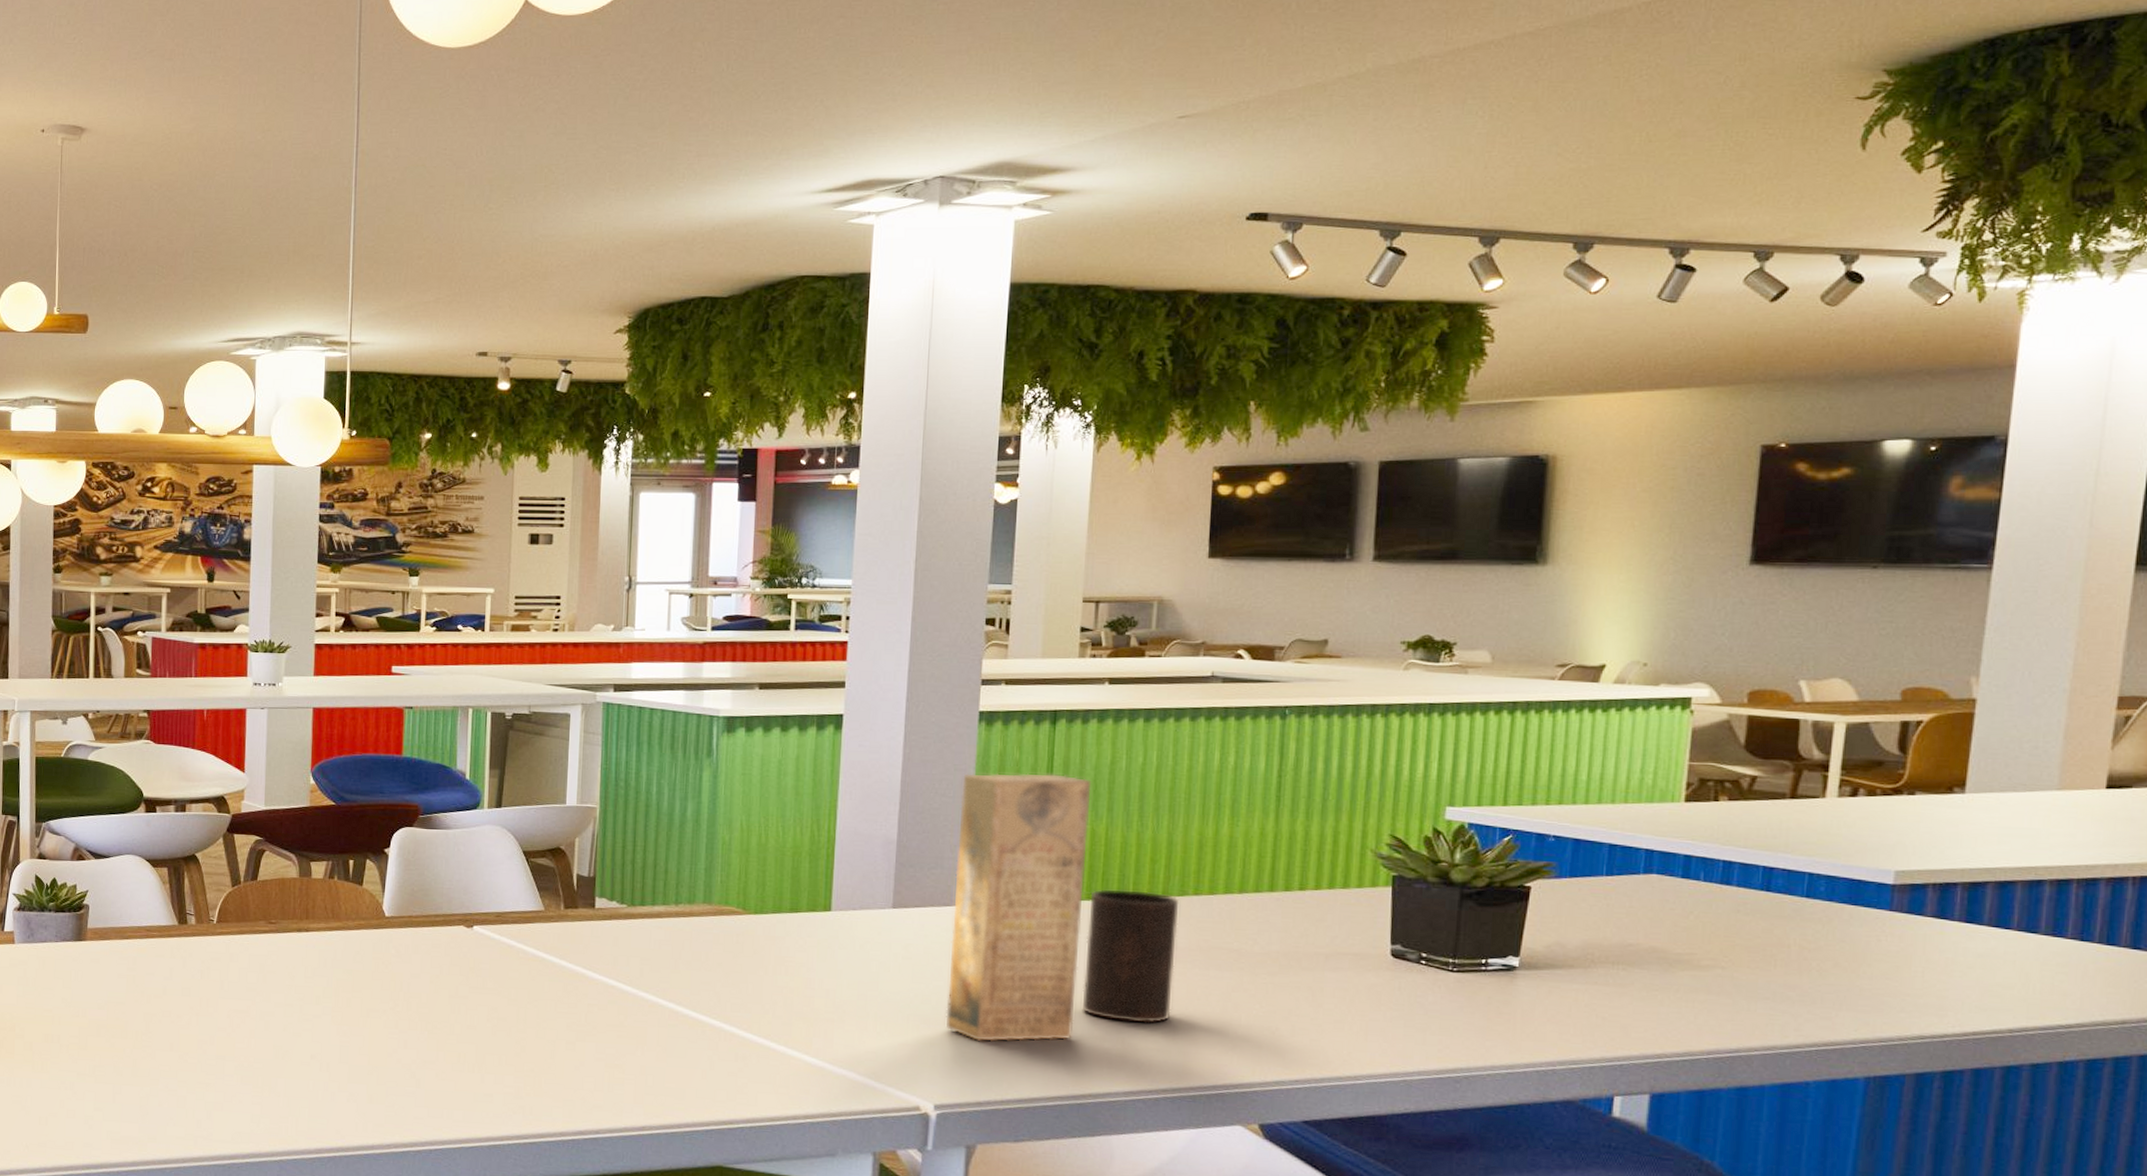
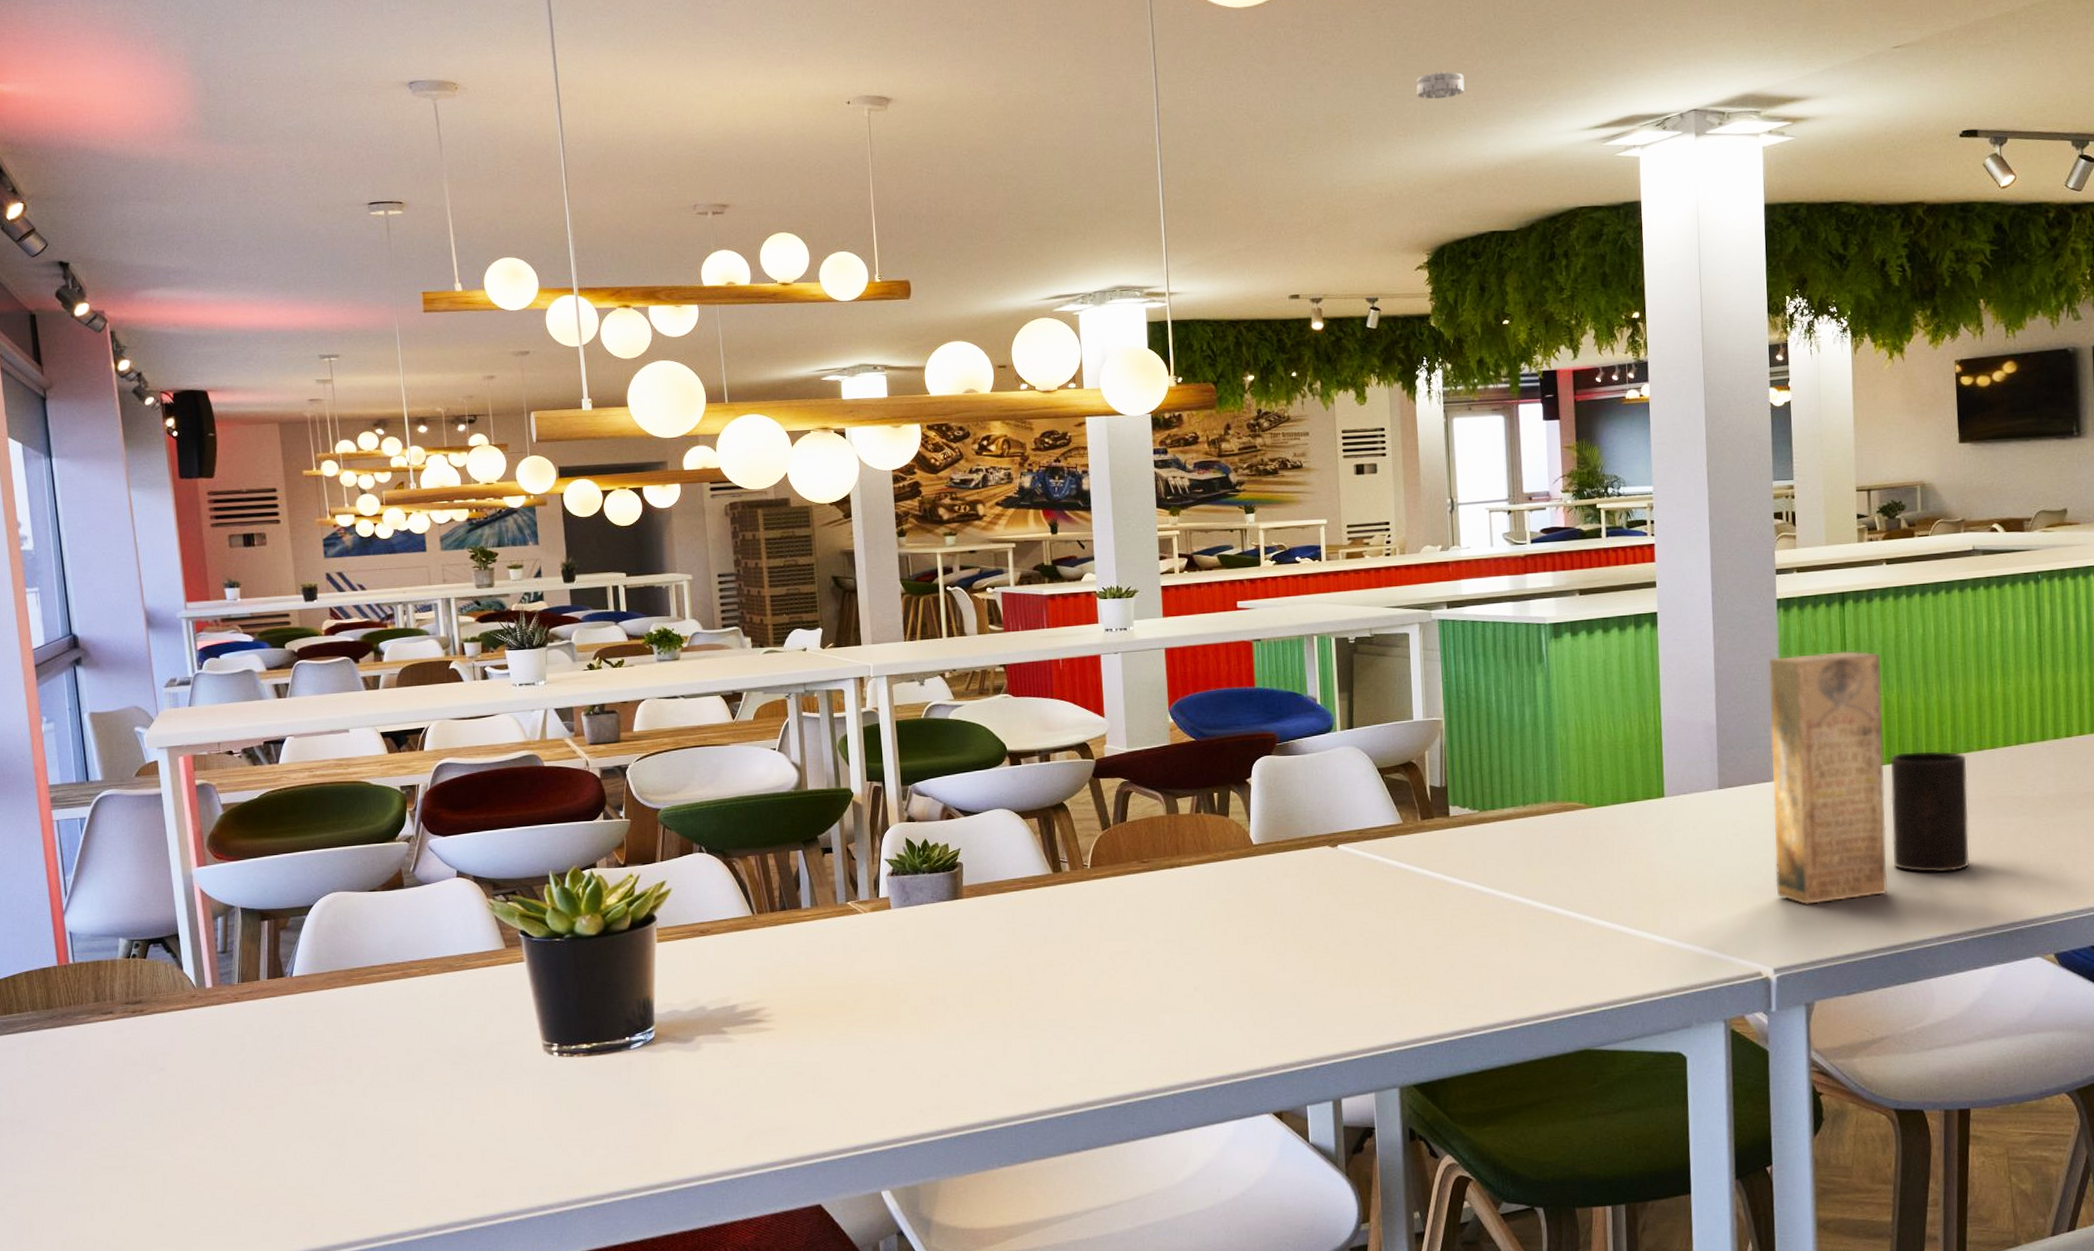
smoke detector: none [634,123,687,153] -> present [1416,71,1465,100]

